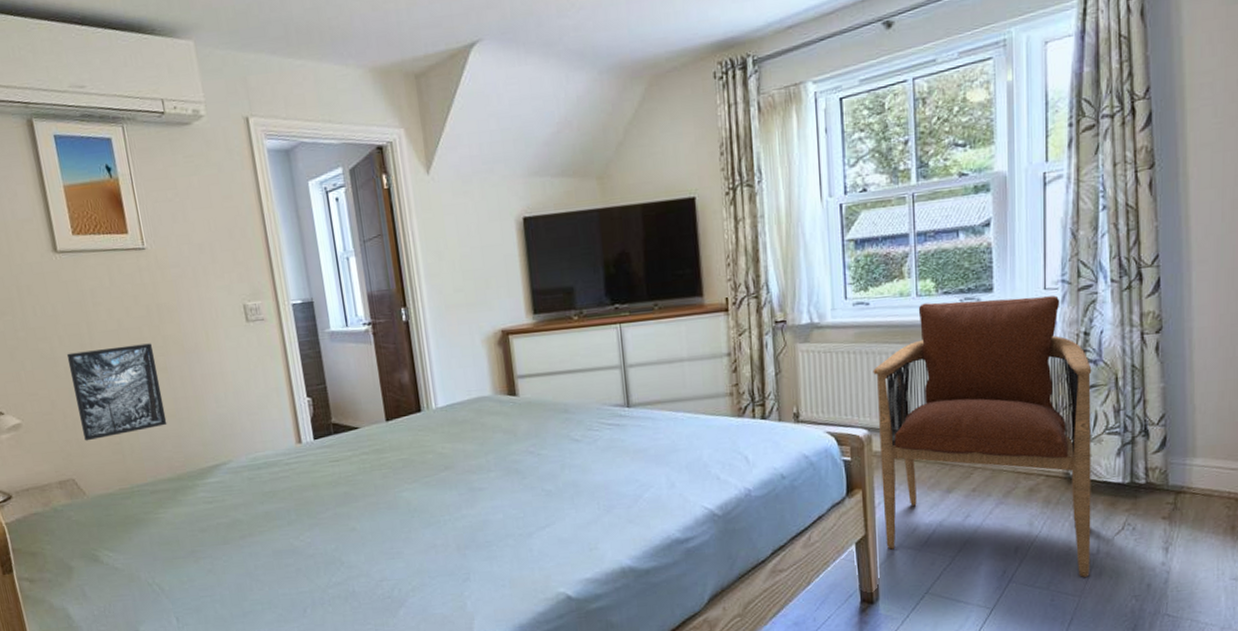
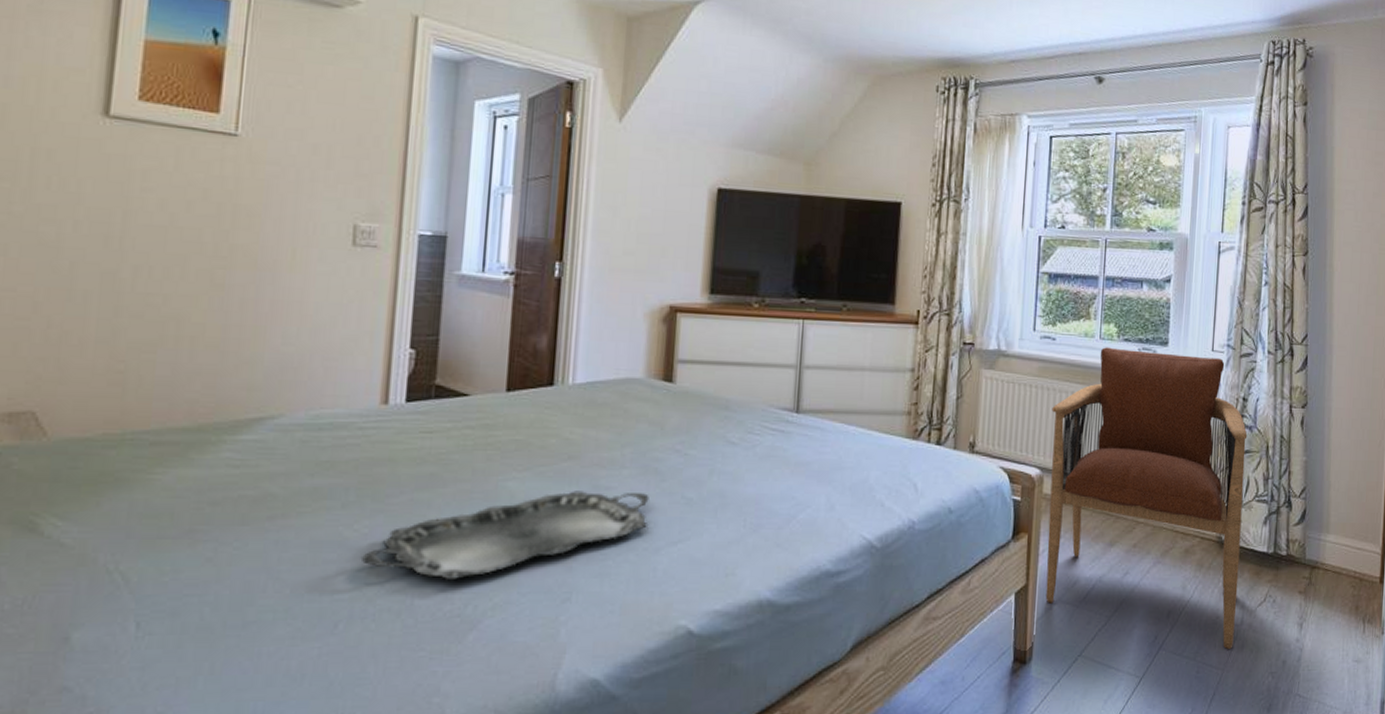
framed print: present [66,343,167,441] -> none [70,244,213,363]
serving tray: none [310,490,519,572] -> present [360,491,649,581]

